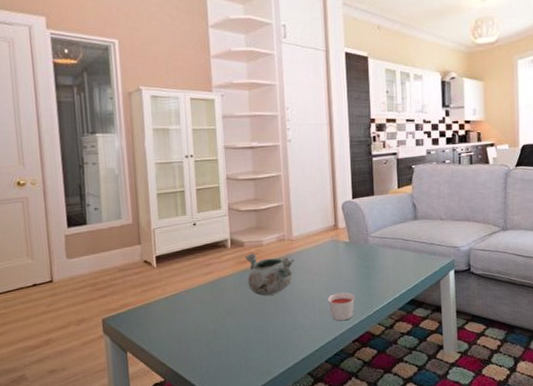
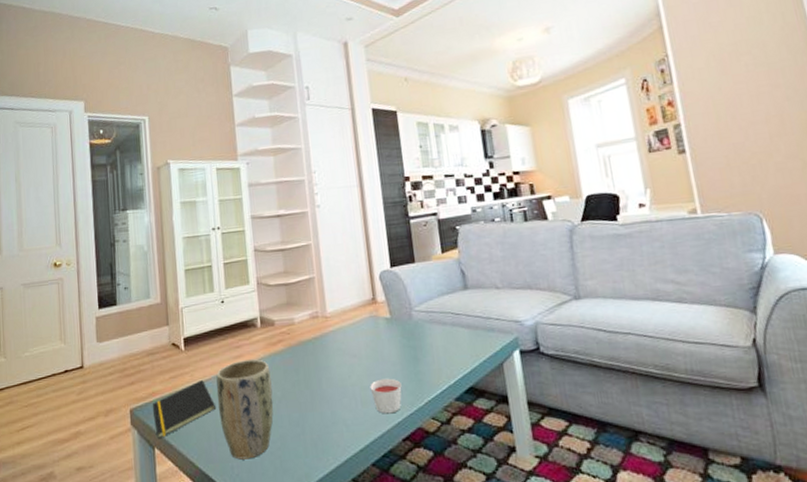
notepad: none [124,293,187,344] -> present [152,380,217,438]
plant pot: none [187,275,241,360] -> present [216,359,273,460]
decorative bowl: present [245,254,294,296] -> none [276,333,330,383]

